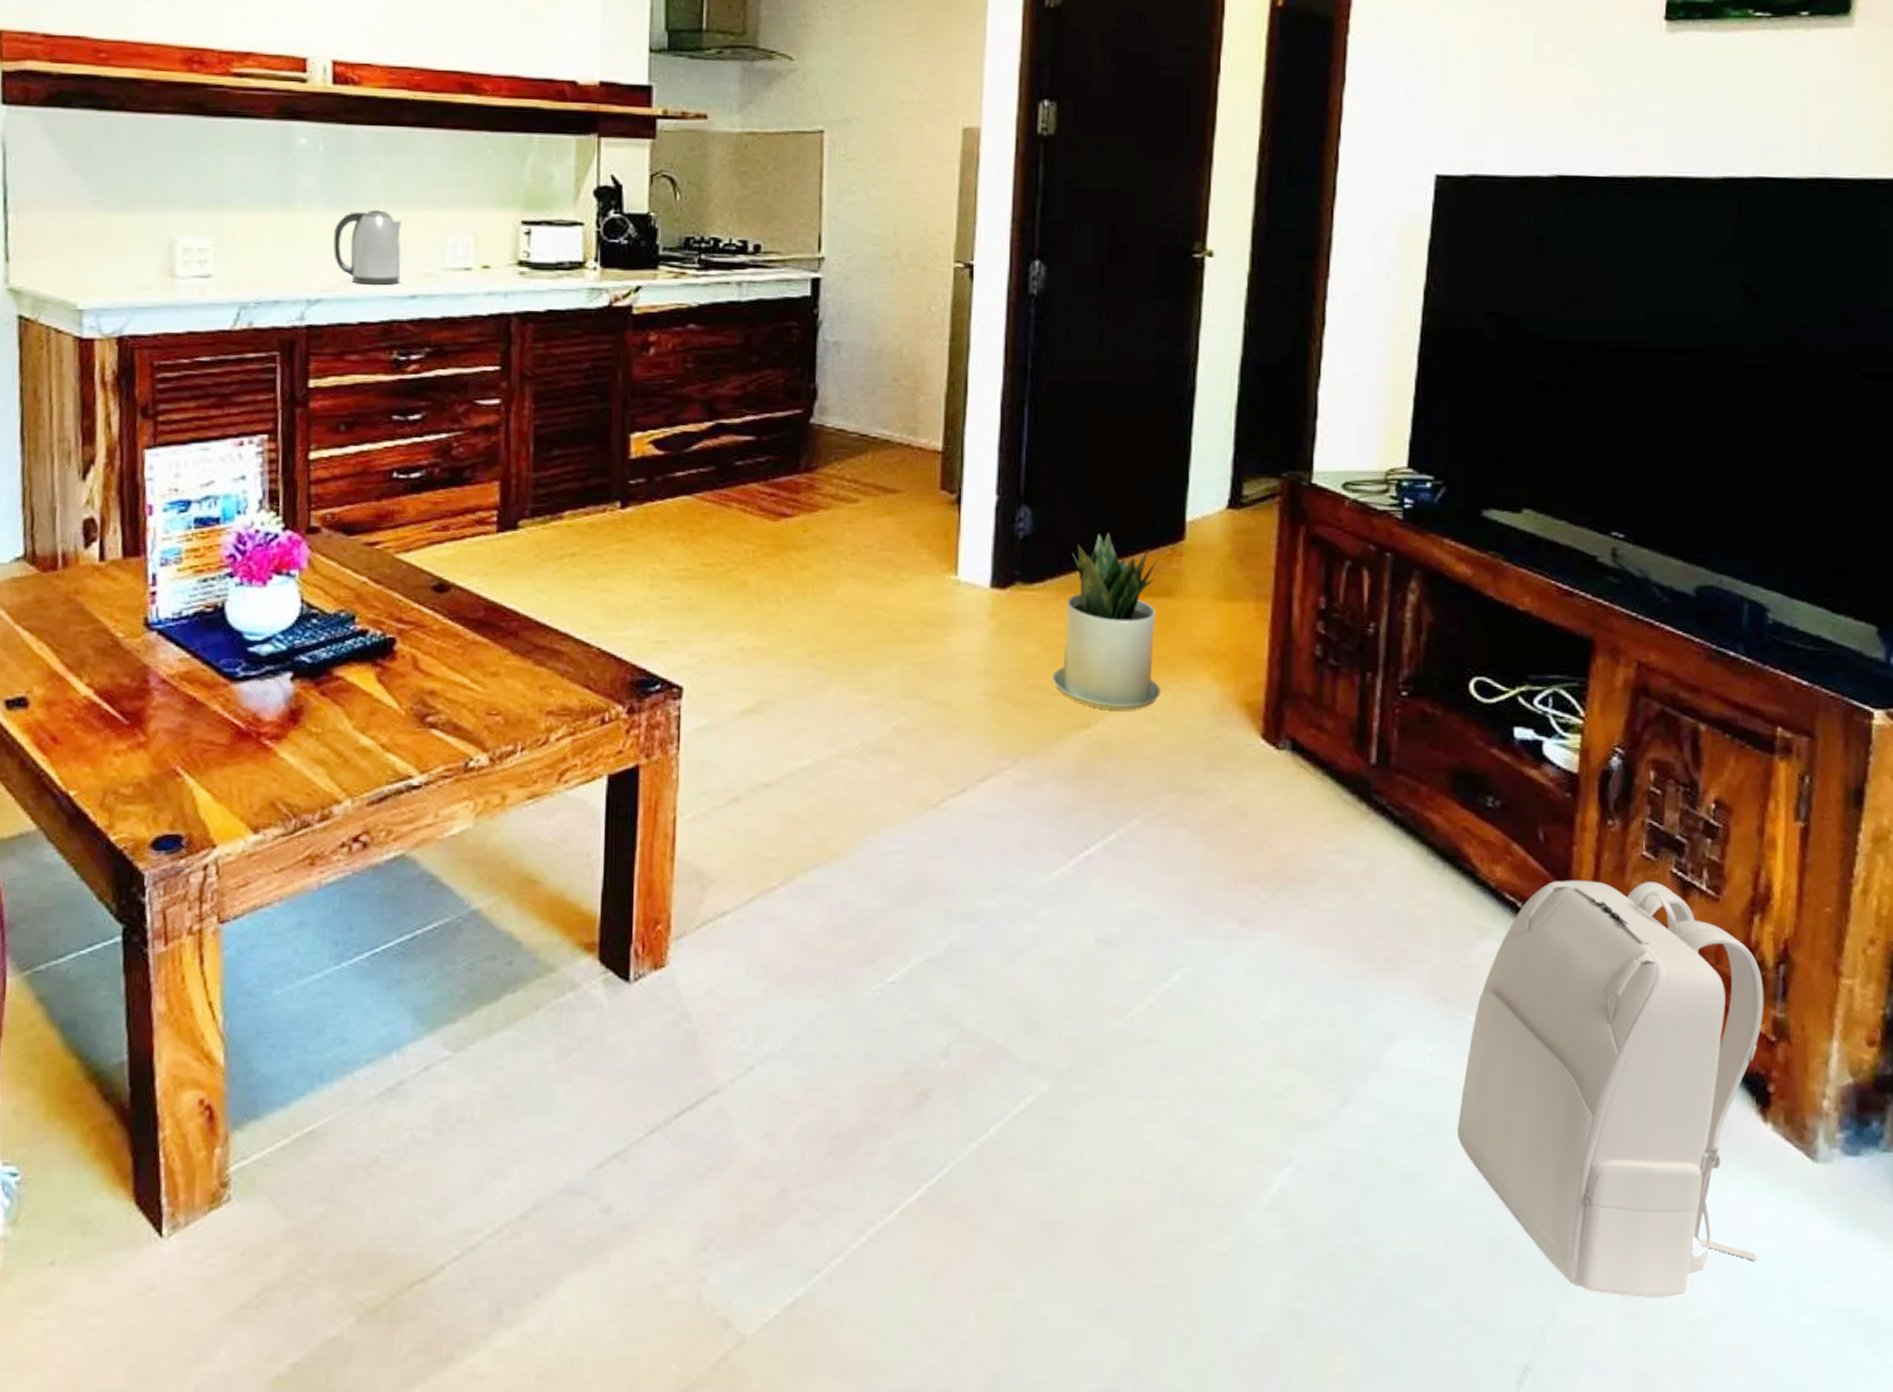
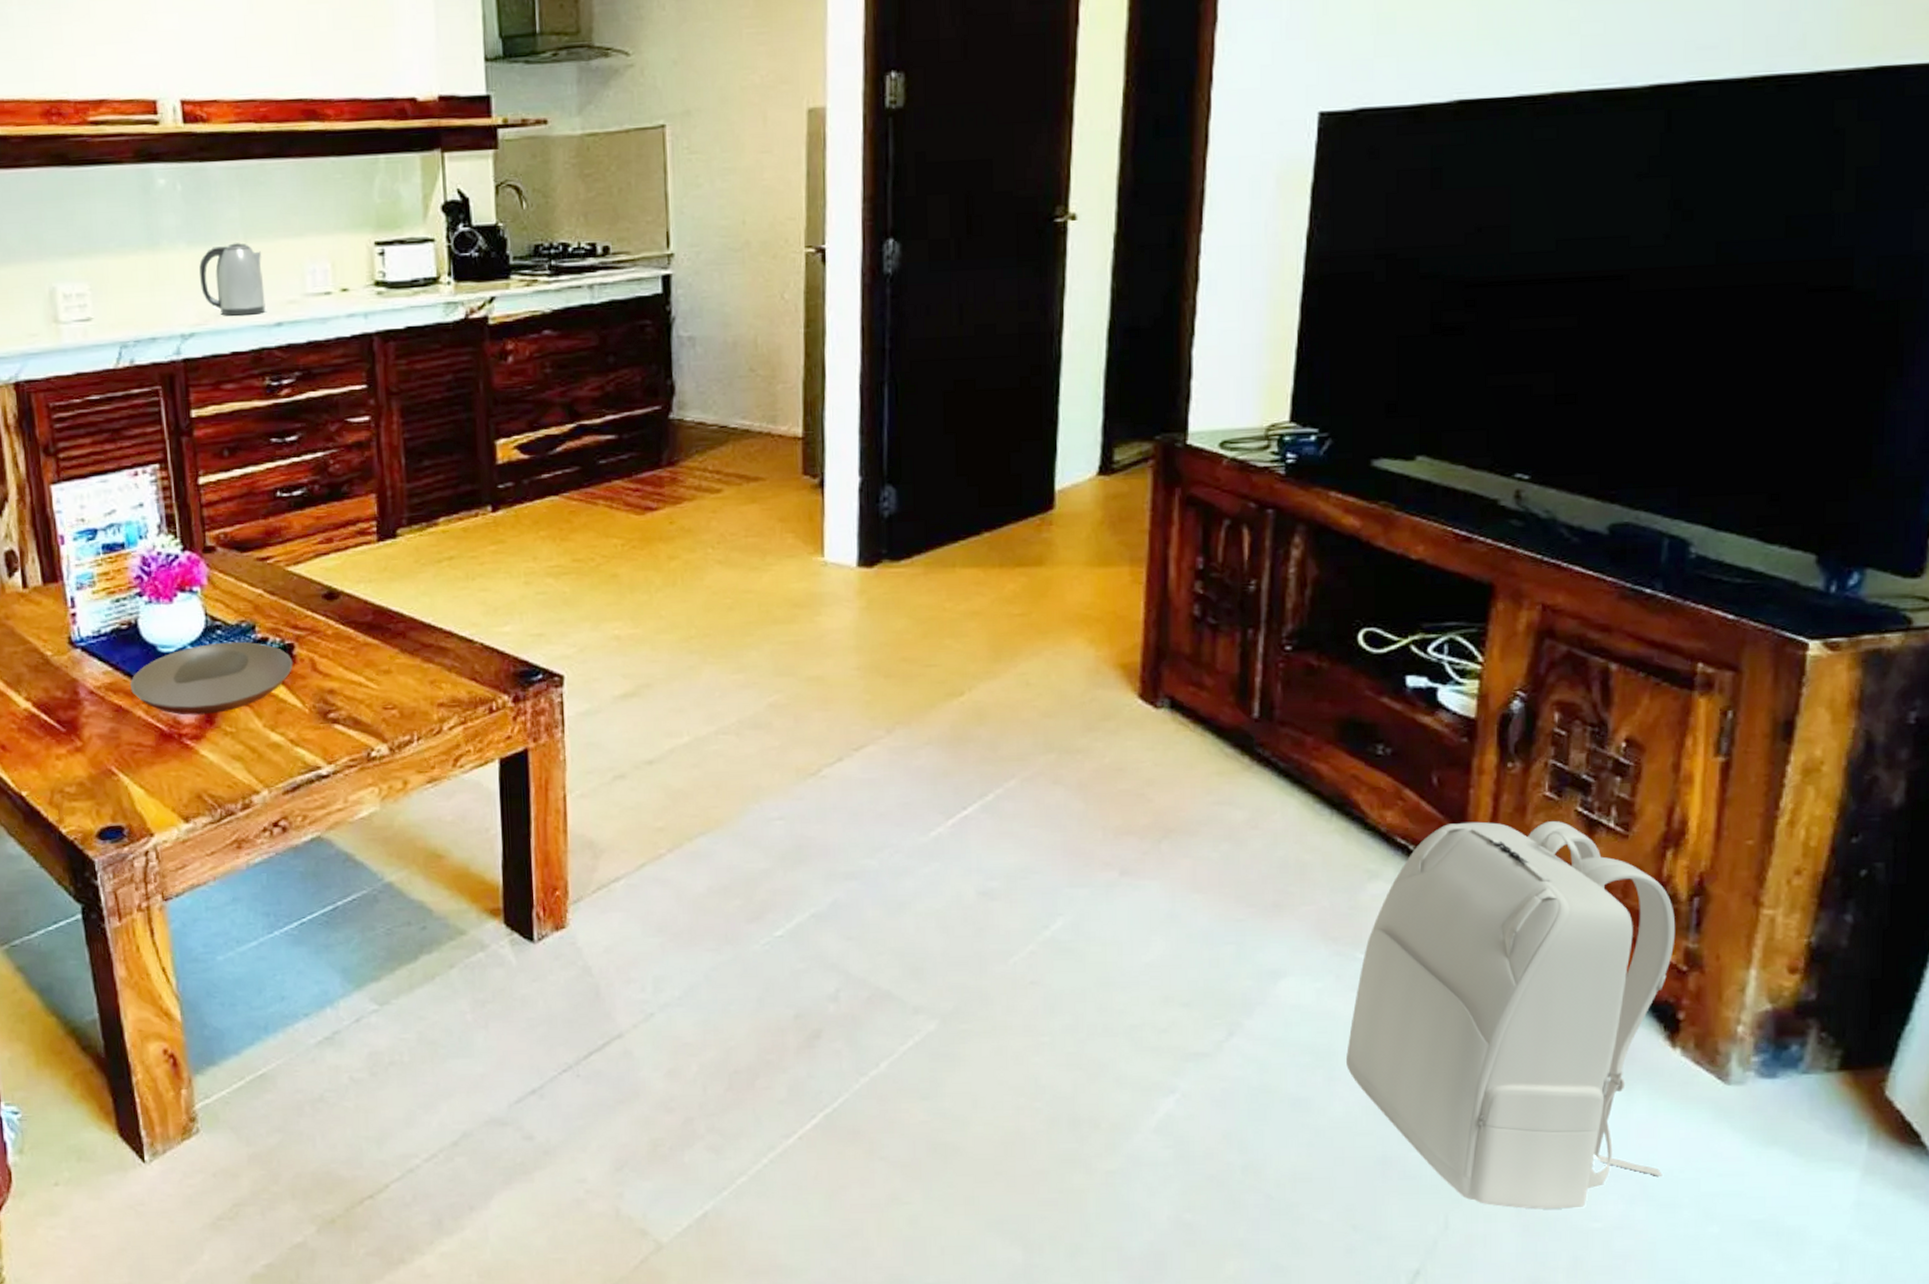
bowl: none [209,632,393,712] -> present [130,641,293,715]
planter: present [1052,533,1161,710] -> none [923,506,1034,678]

